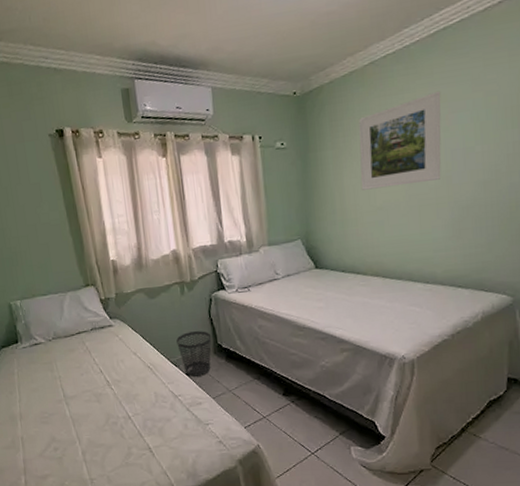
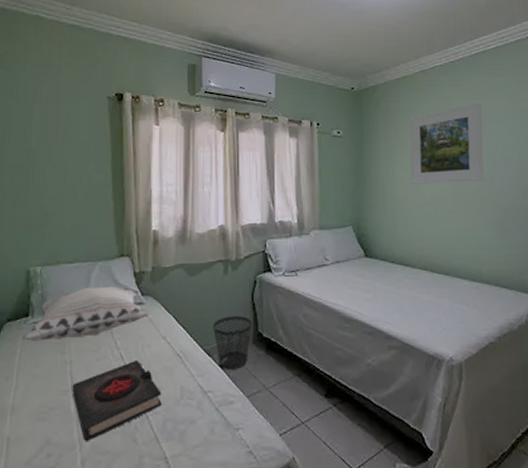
decorative pillow: none [17,312,118,363] -> present [22,286,148,341]
book: none [64,372,141,439] -> present [72,359,162,442]

